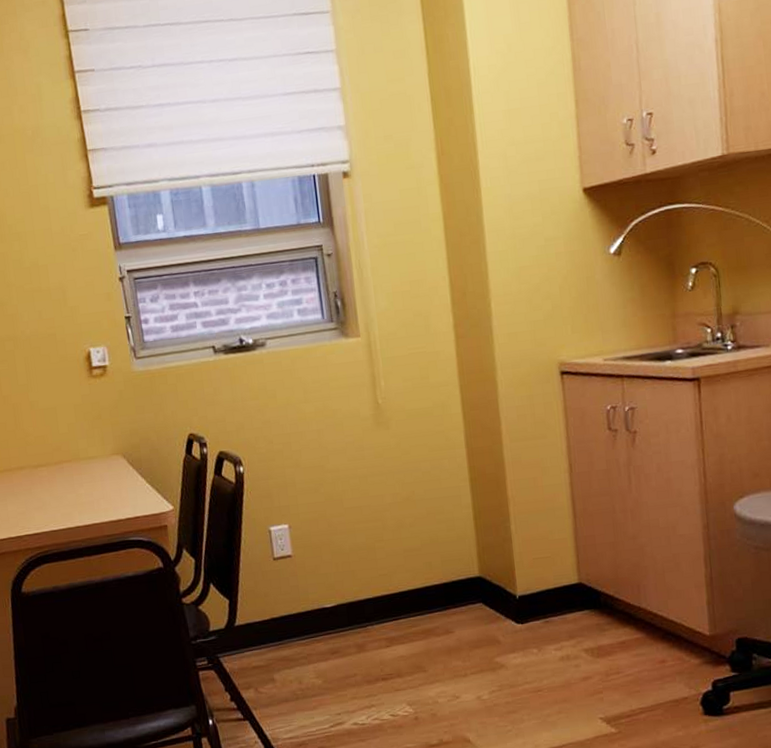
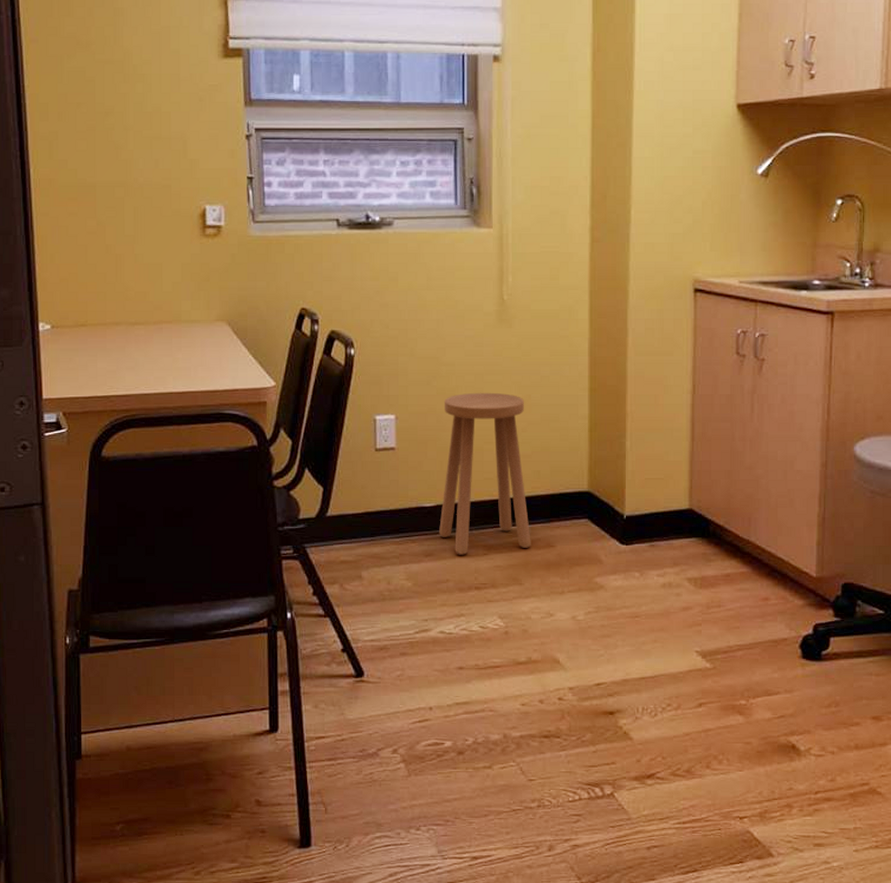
stool: none [332,492,431,650] -> present [439,392,531,555]

